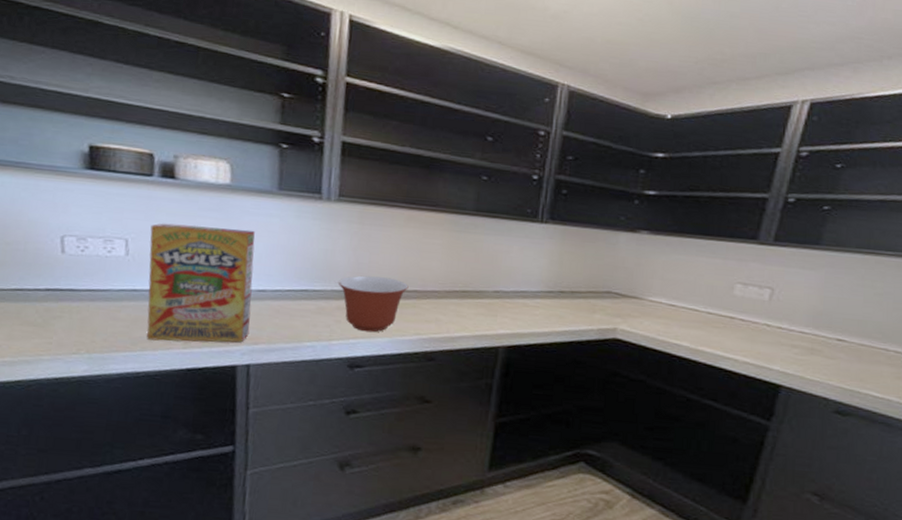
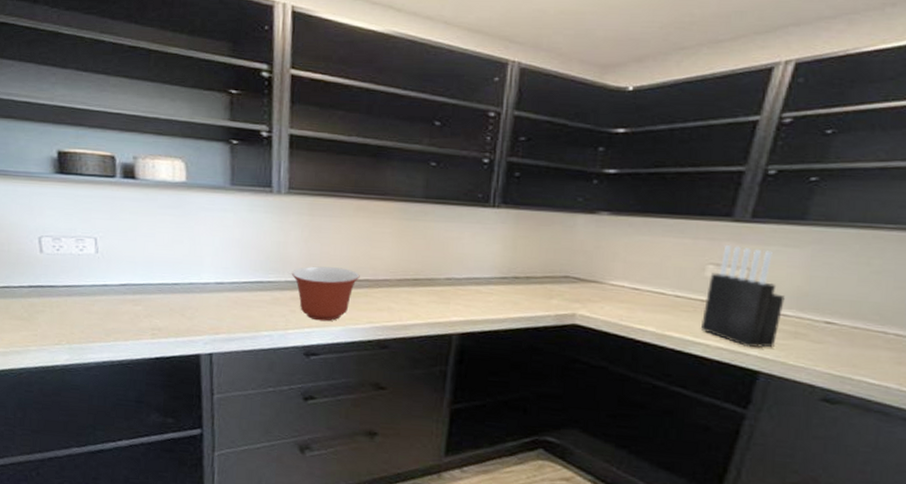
cereal box: present [147,223,255,343] -> none [116,221,212,333]
knife block: none [729,265,803,363] -> present [700,244,785,348]

